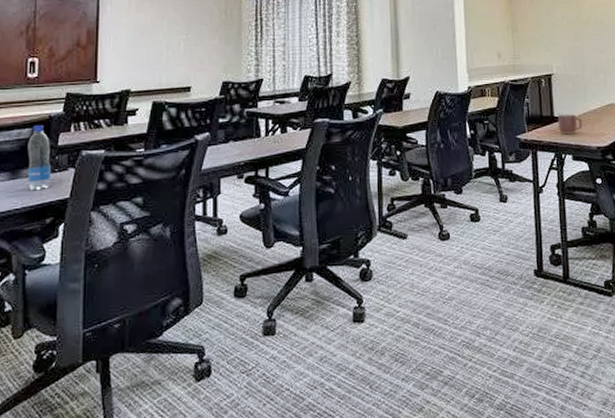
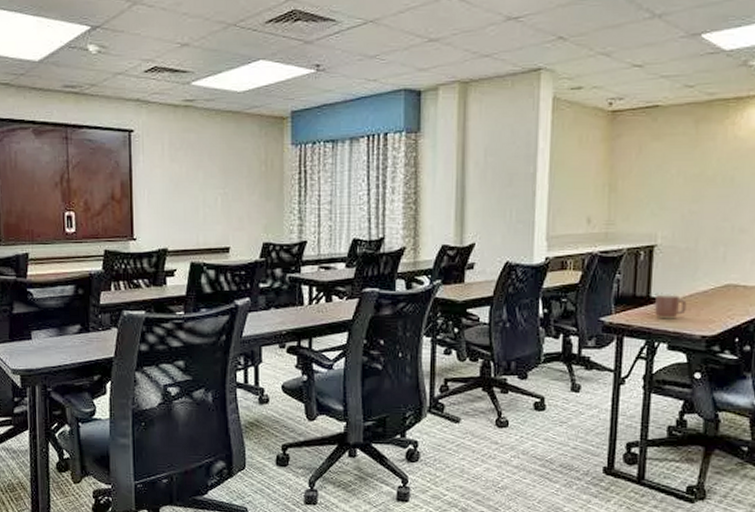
bottle: present [27,124,52,191] -> none [71,282,96,348]

